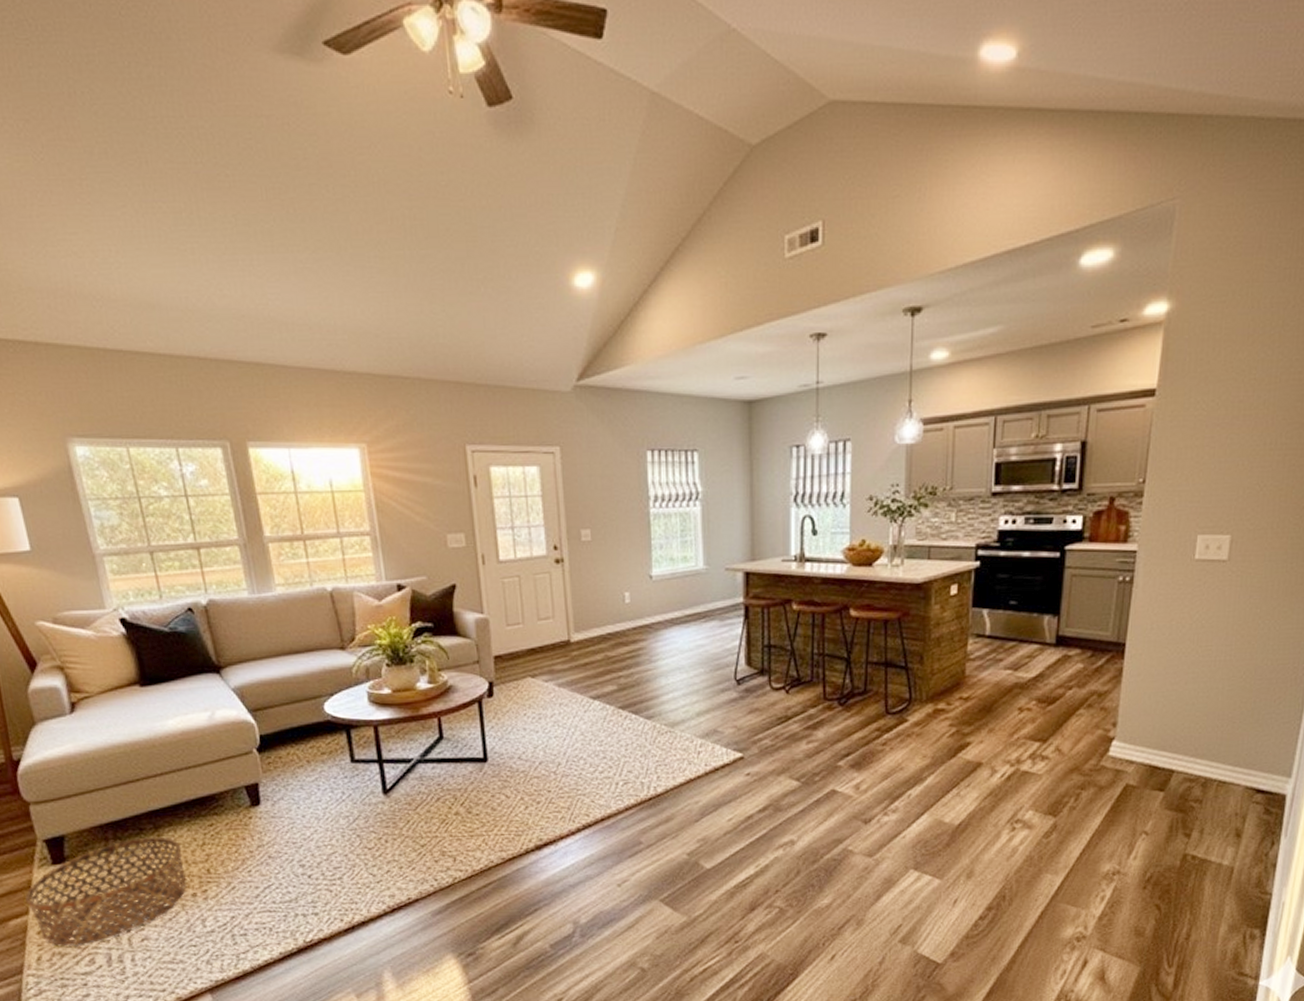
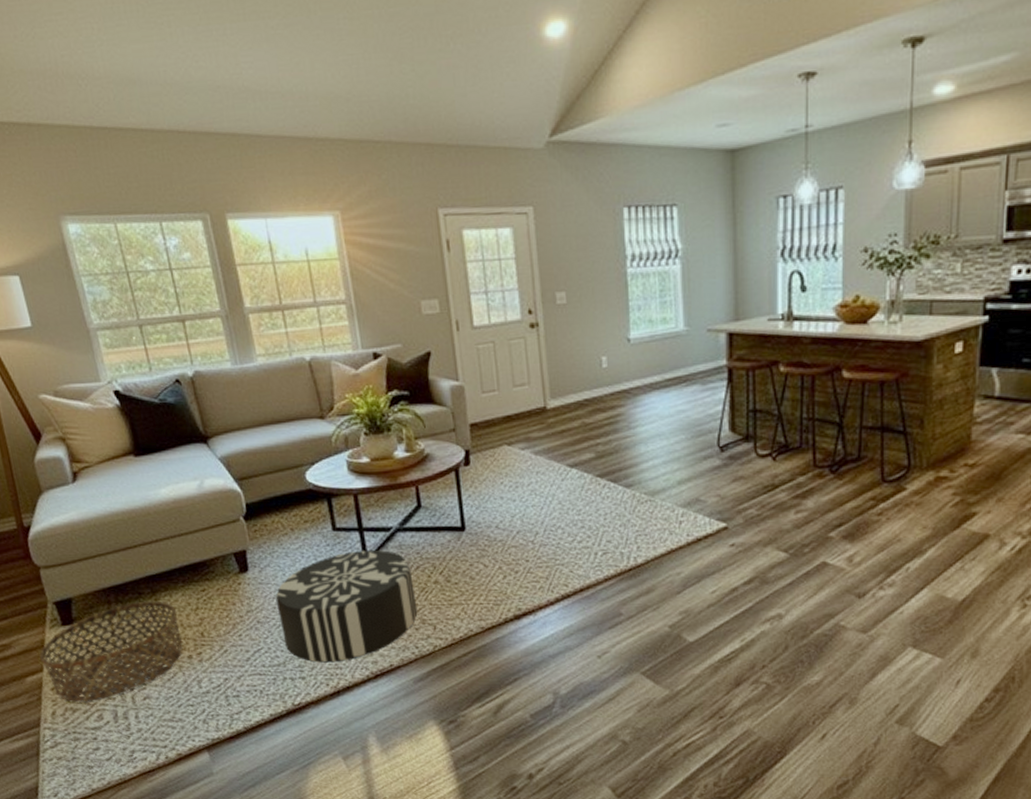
pouf: none [288,781,438,898] -> present [275,549,418,663]

